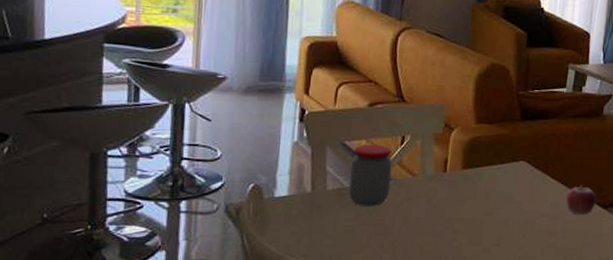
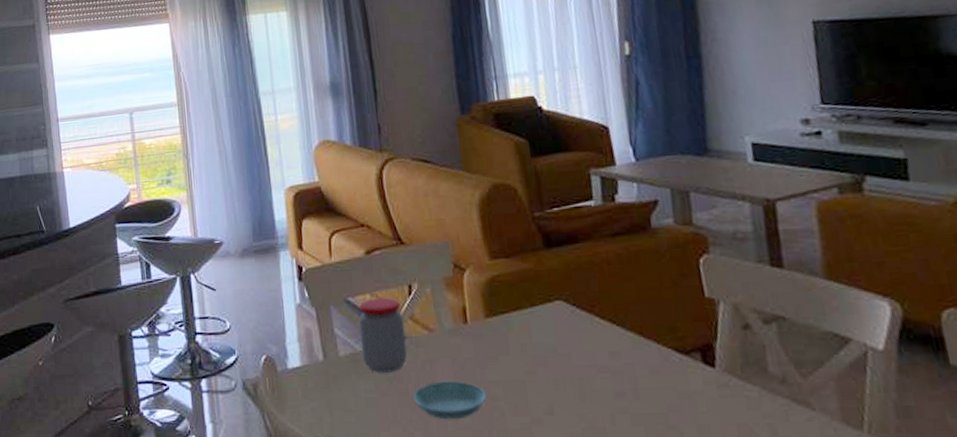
saucer: none [387,216,451,247] -> present [413,380,487,420]
fruit: present [566,185,597,214] -> none [628,325,672,365]

